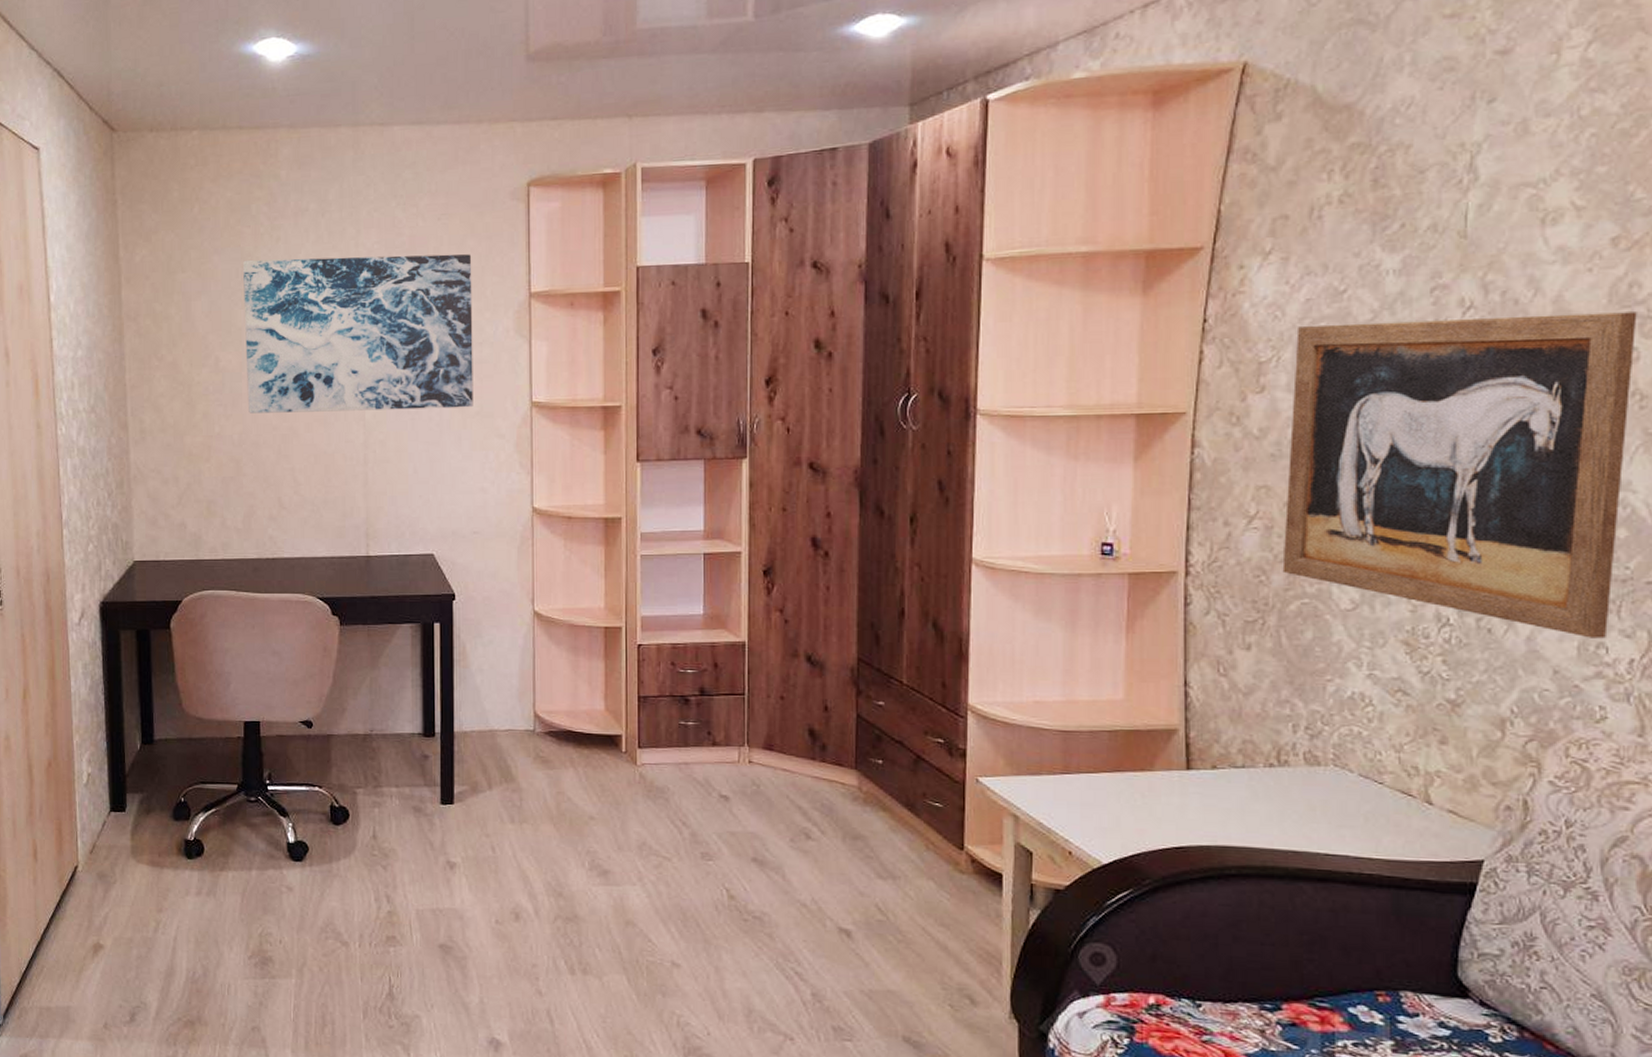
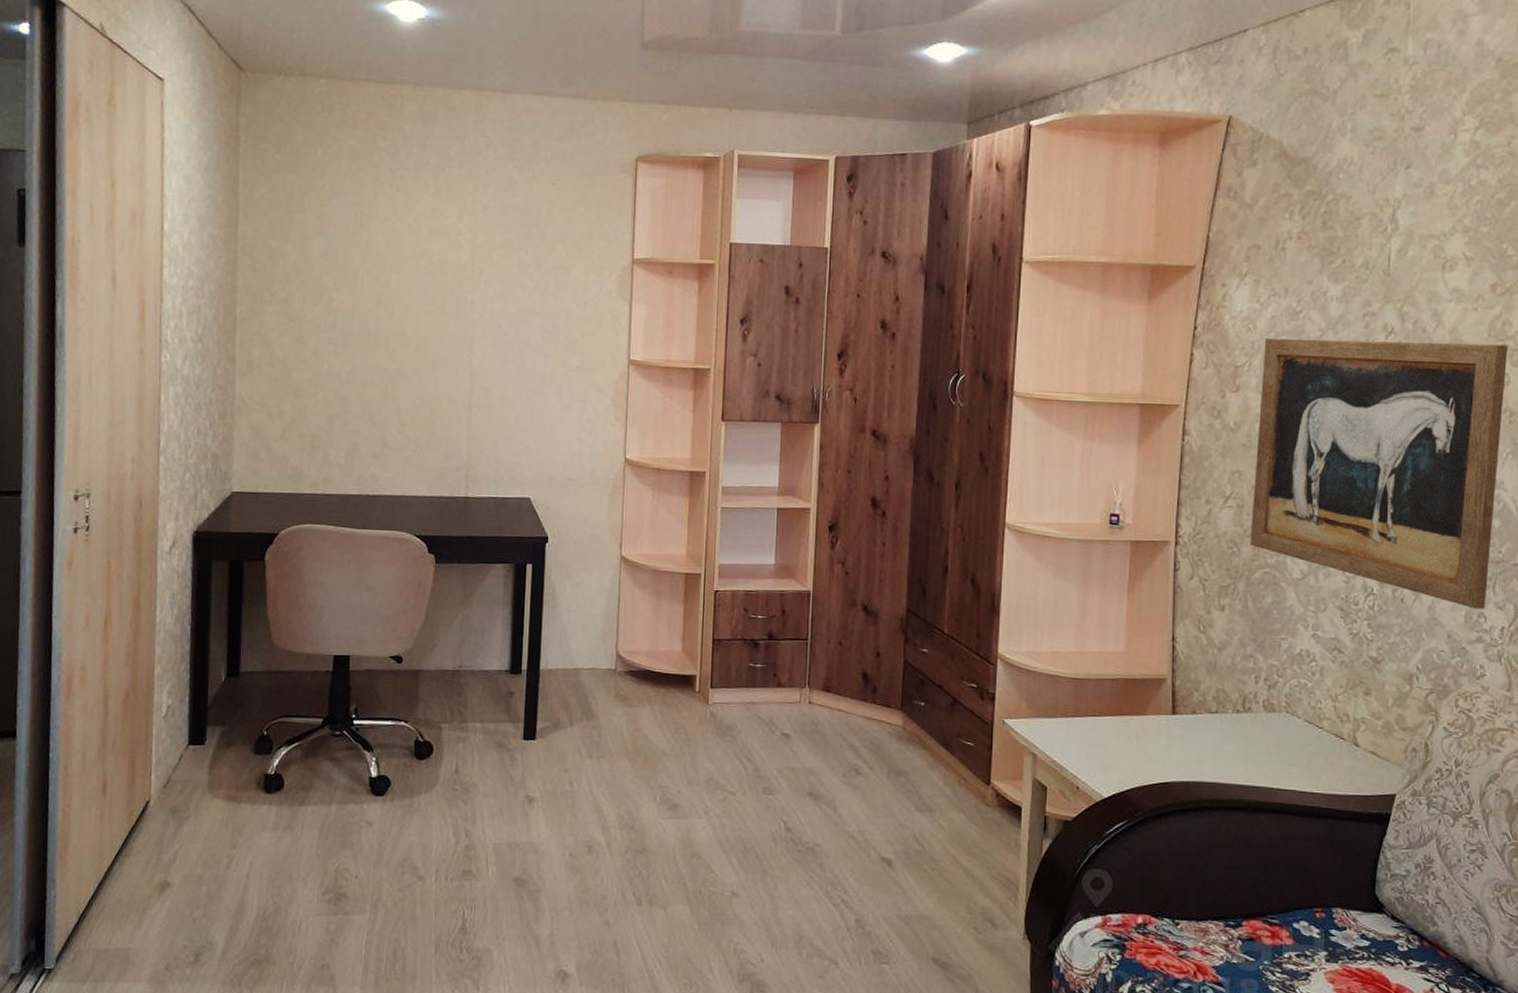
wall art: present [243,254,473,414] -> none [358,207,581,362]

